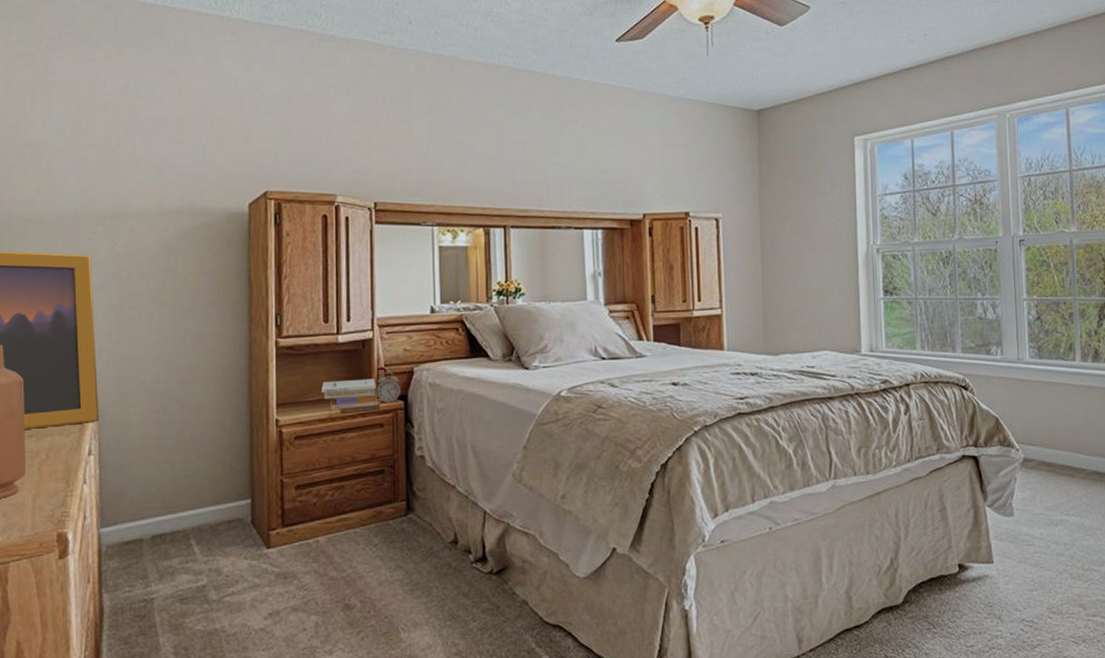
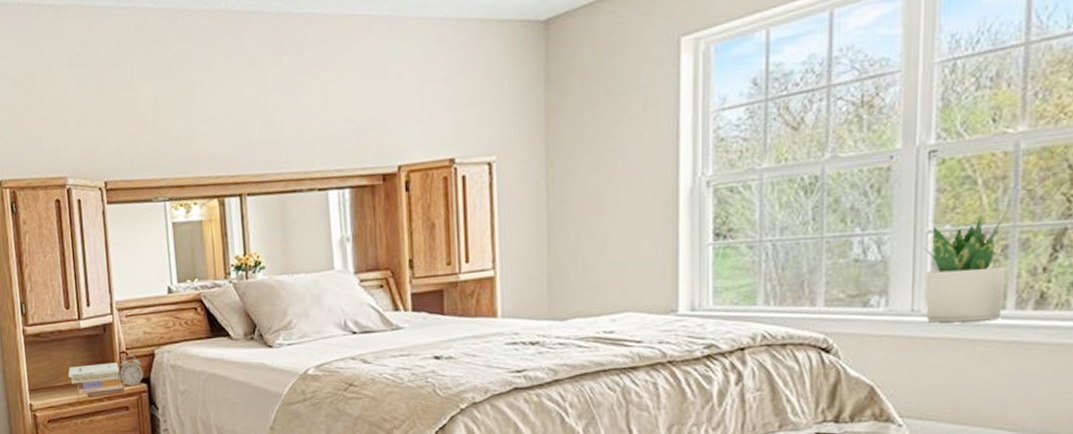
planter: none [1021,290,1074,370] -> present [922,215,1006,323]

